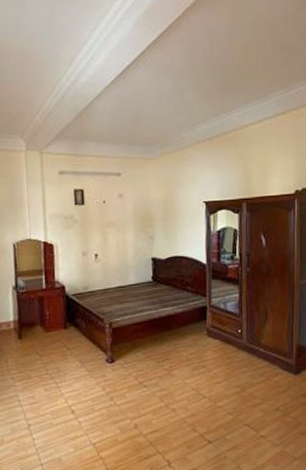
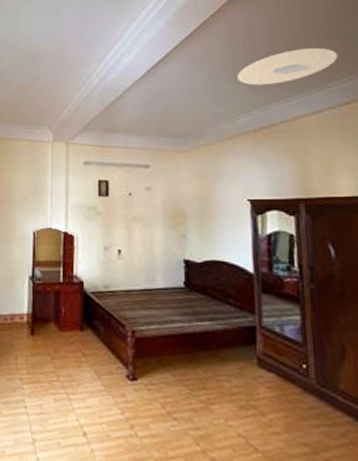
ceiling light: none [198,59,278,95] -> present [237,47,338,86]

